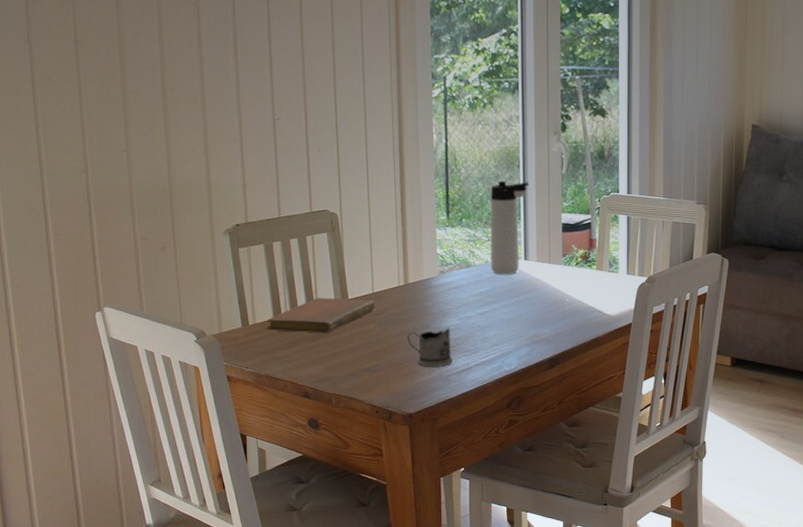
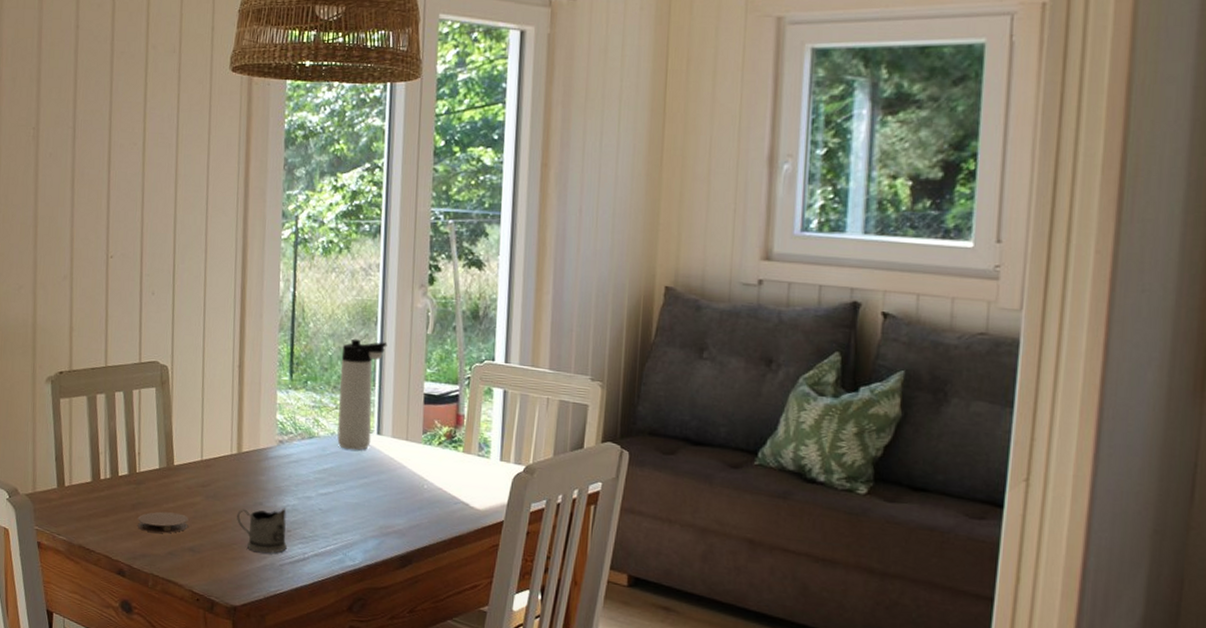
notebook: present [267,297,376,333] -> none [84,460,204,503]
coaster: none [318,340,365,358] -> present [137,511,189,534]

